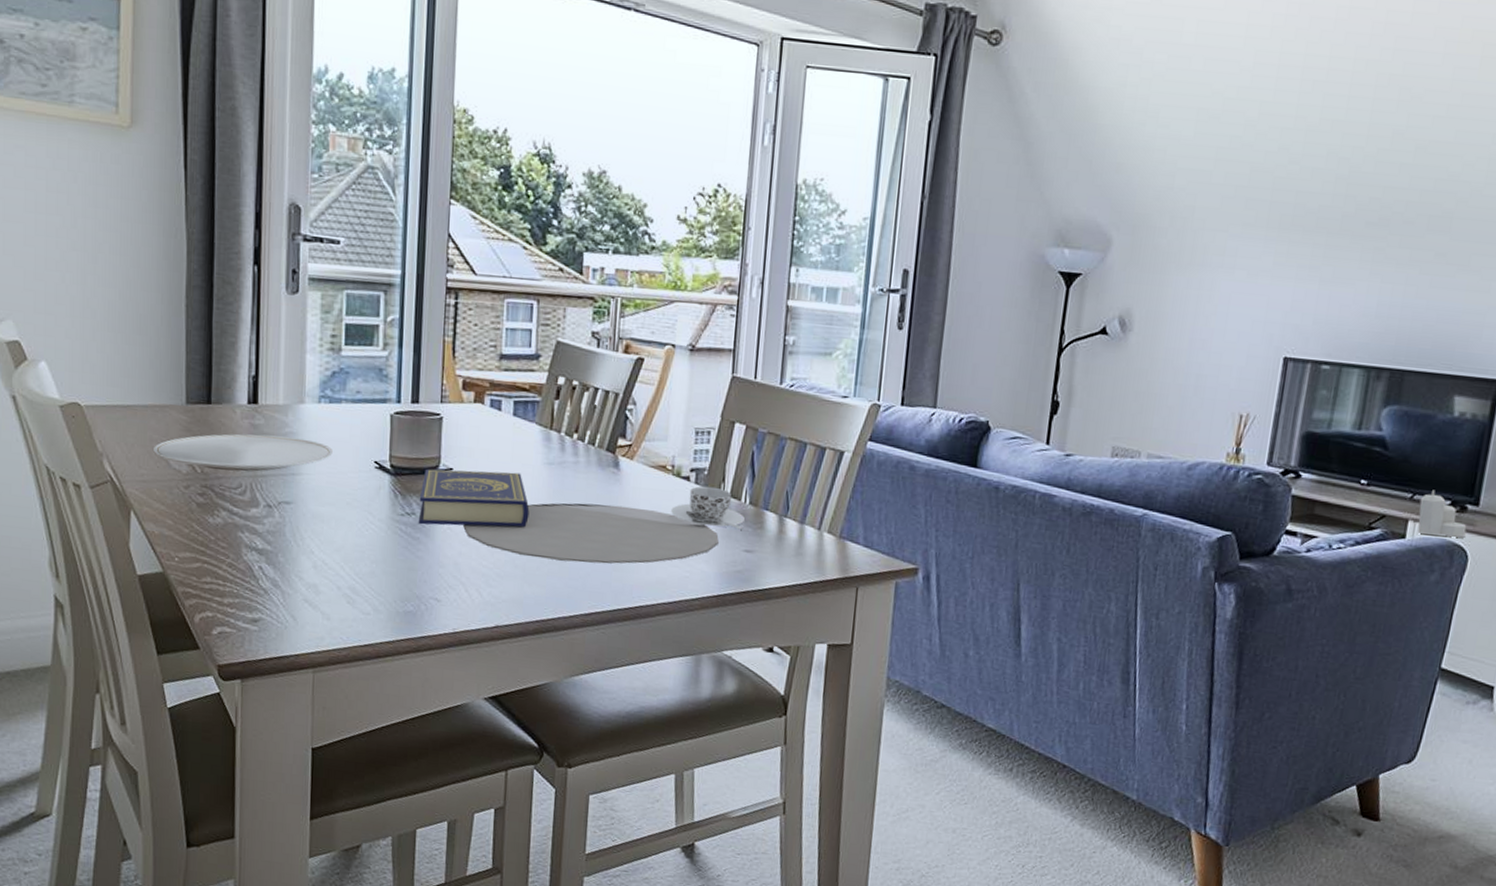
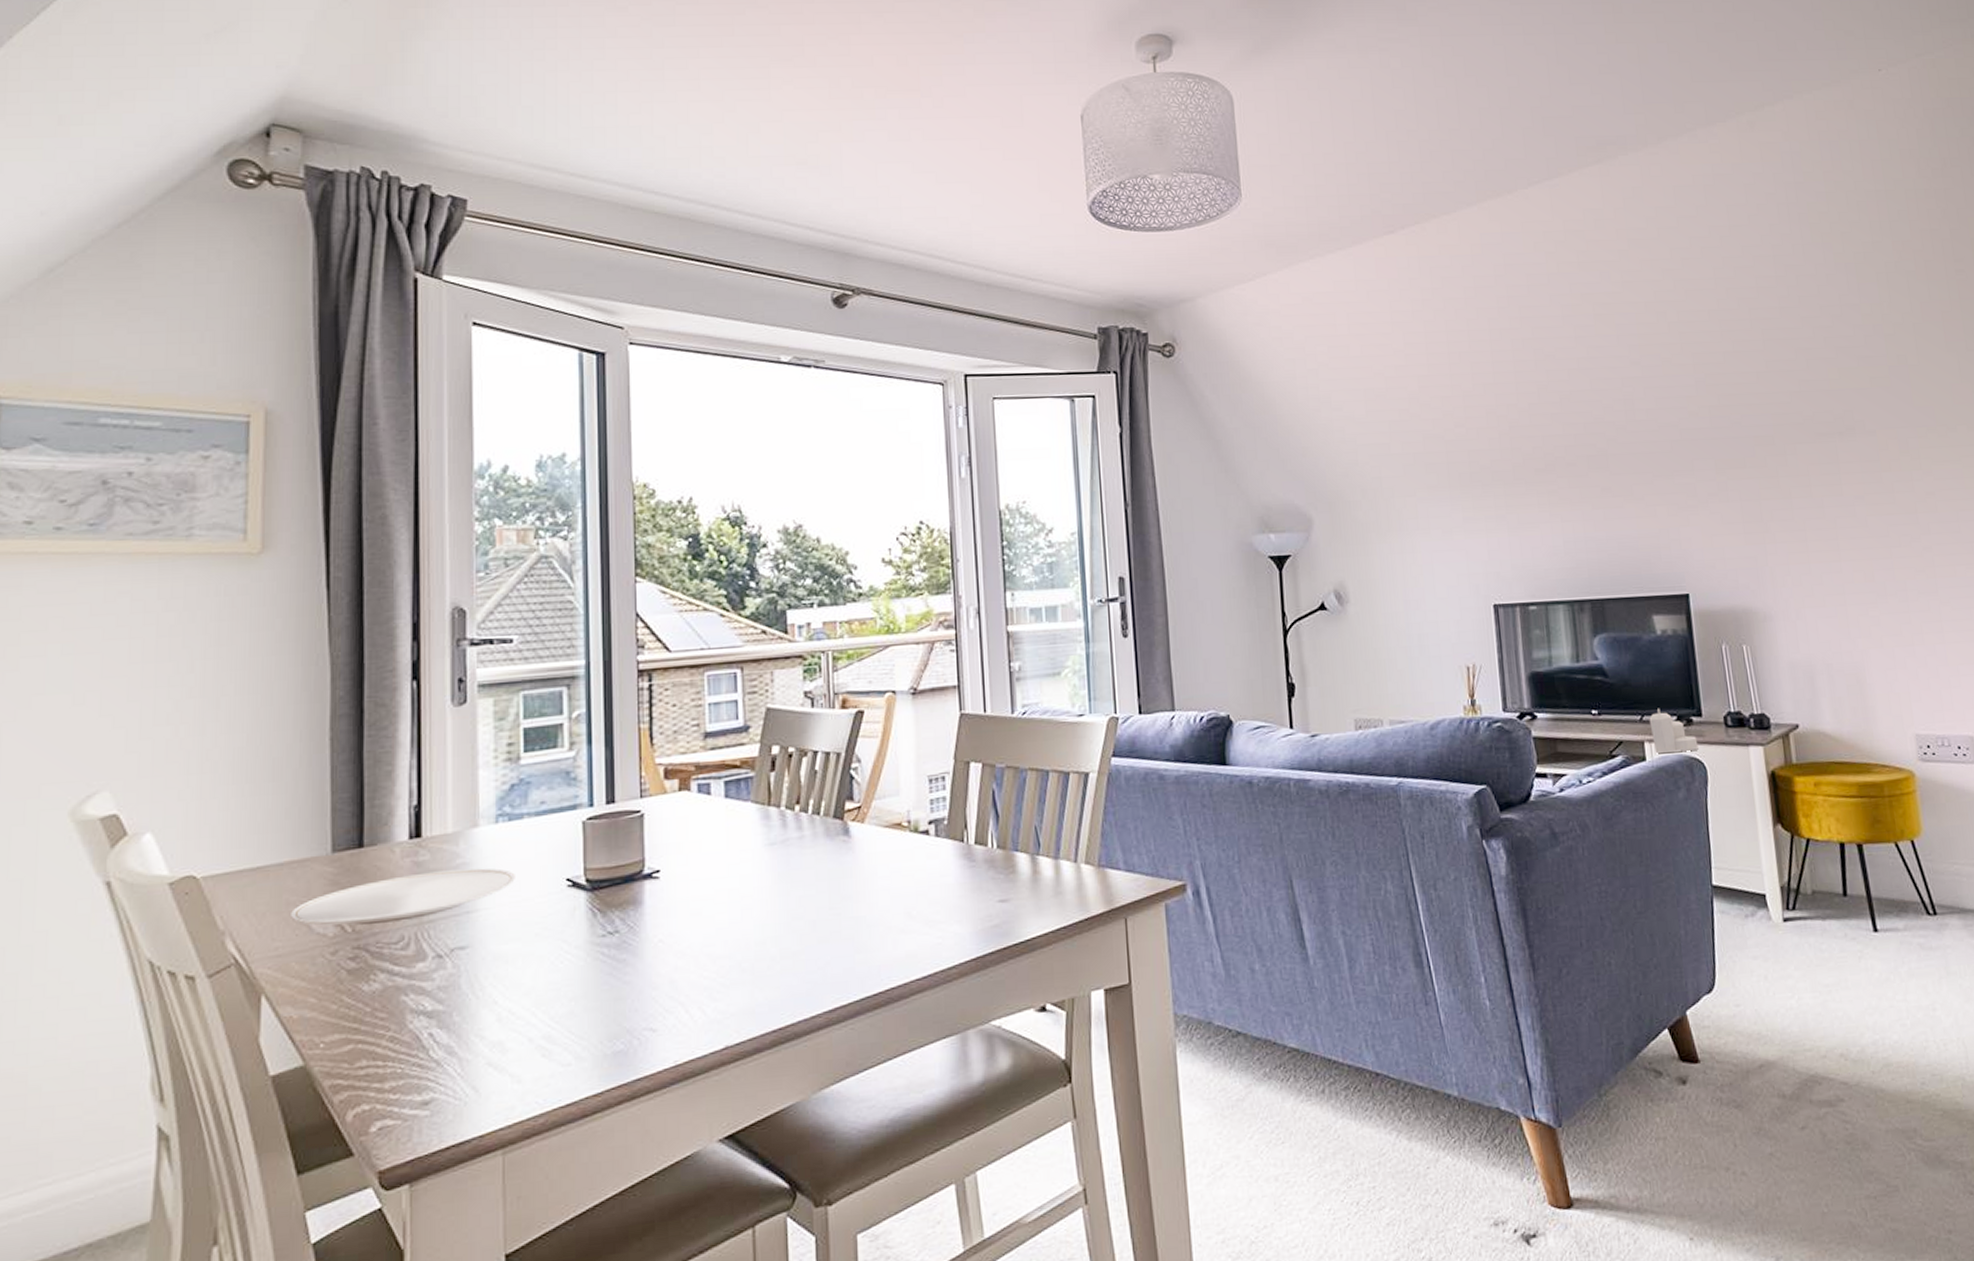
book: present [419,468,530,528] -> none [622,861,753,943]
placemat: present [463,503,719,564] -> none [677,875,969,956]
teacup: present [671,486,746,530] -> none [913,836,996,882]

